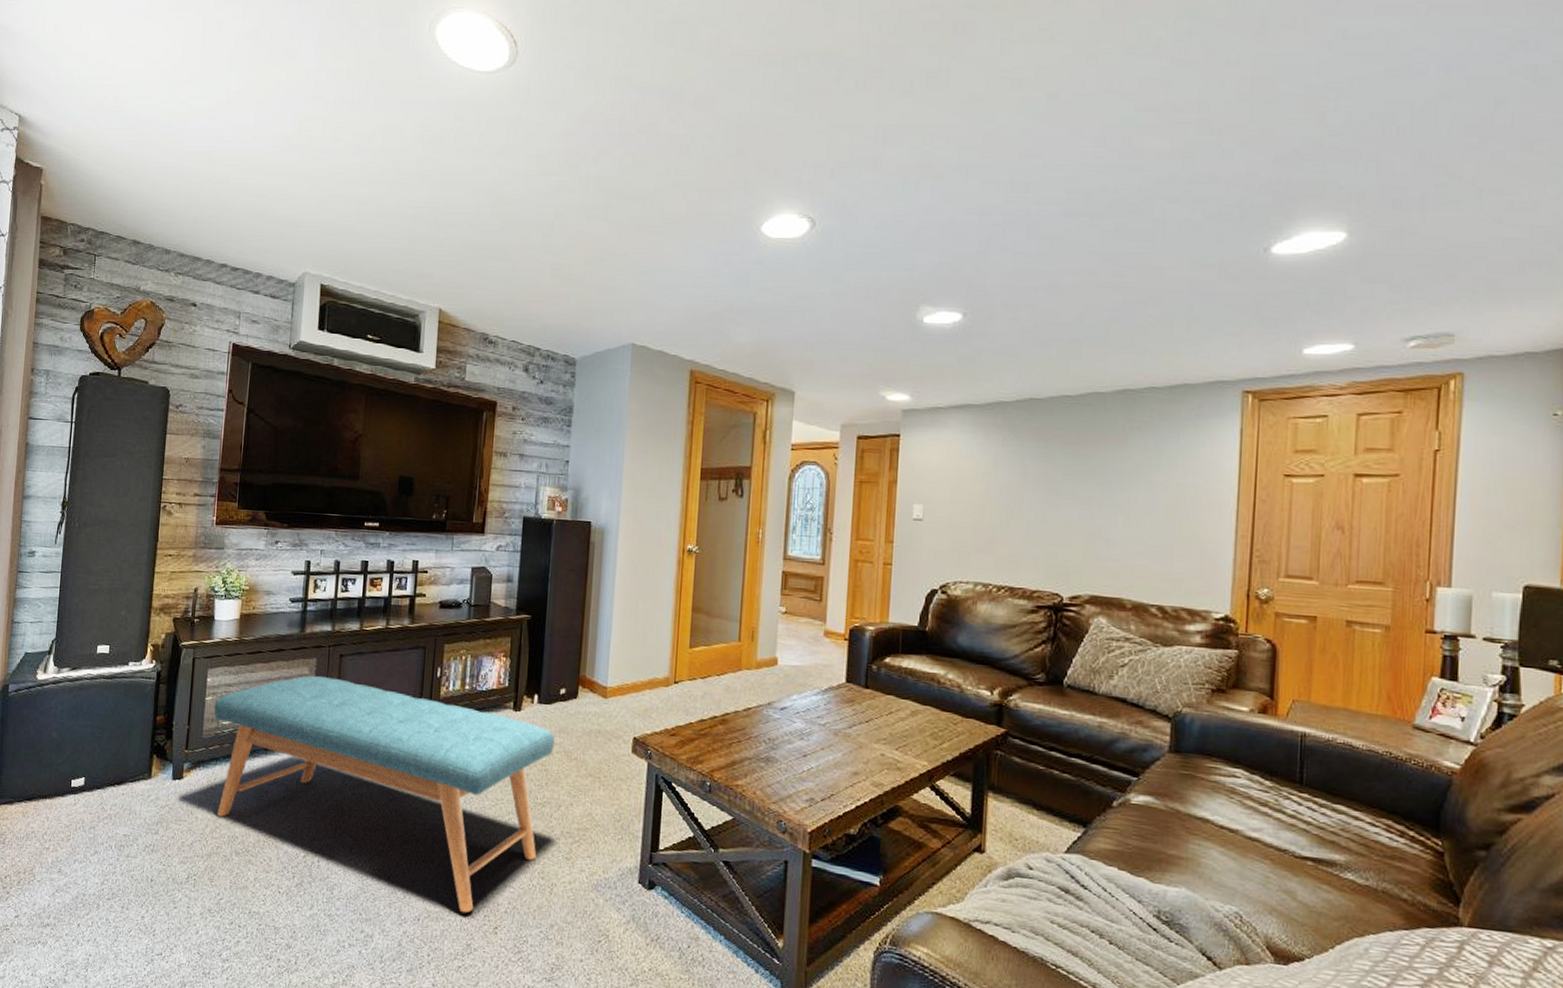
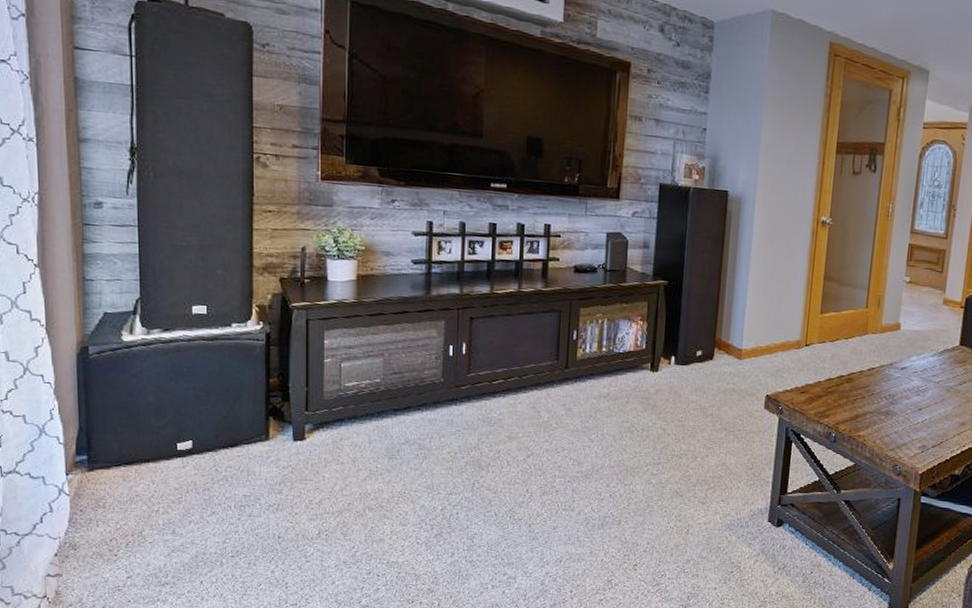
bench: present [214,676,555,913] -> none [334,338,691,554]

